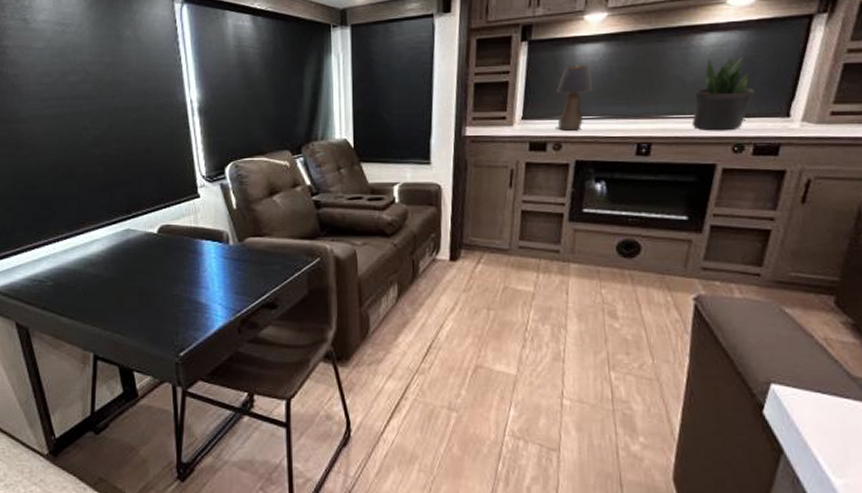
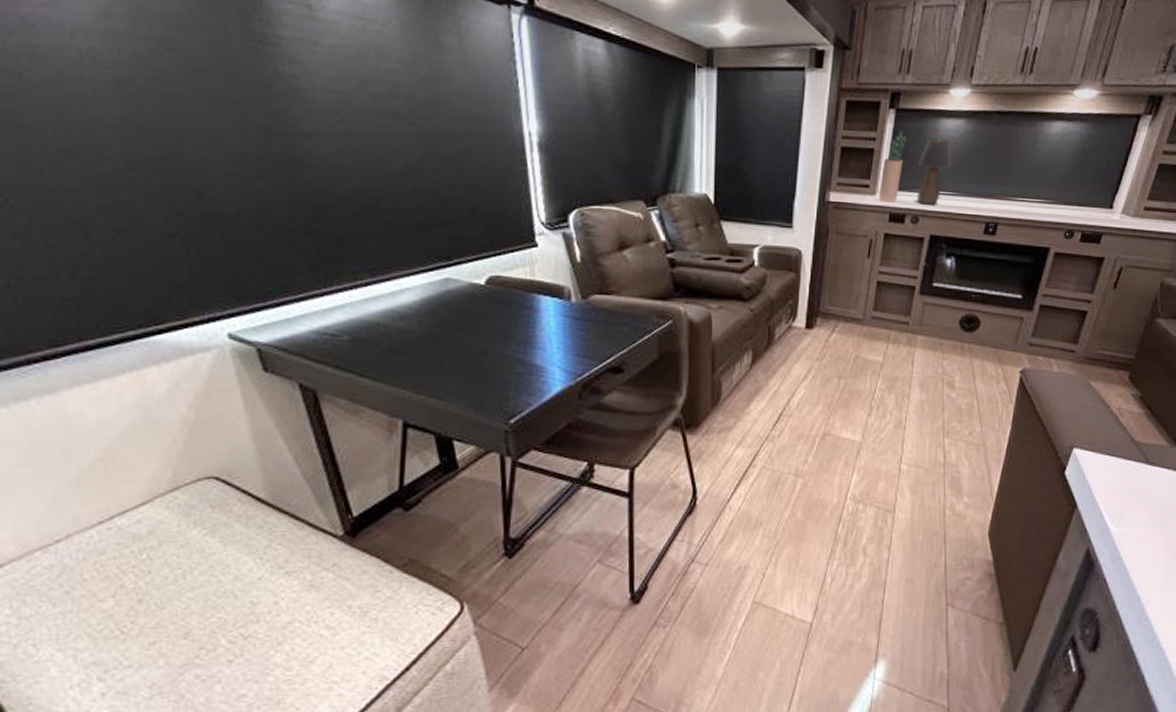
vase: none [516,58,542,132] -> present [878,128,906,203]
planter: present [691,58,755,131] -> none [1033,146,1088,217]

